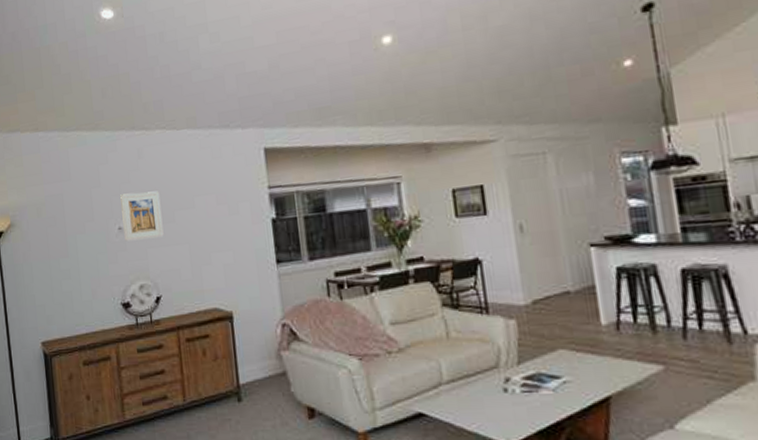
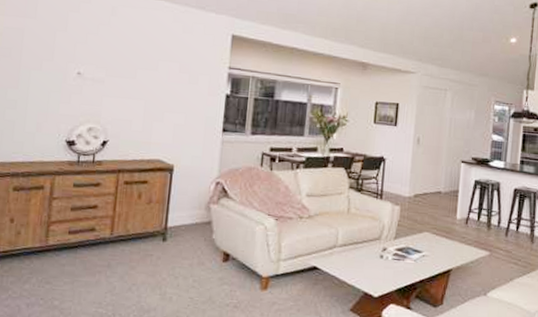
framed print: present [120,191,164,241] -> none [82,43,126,90]

